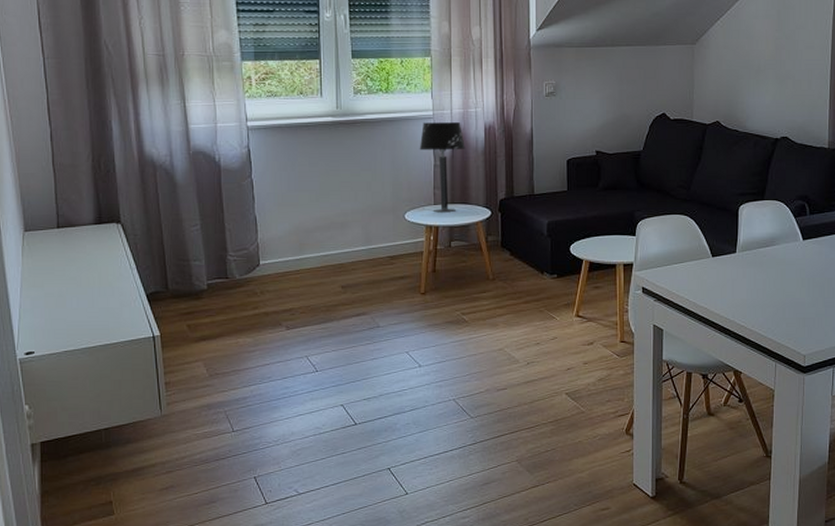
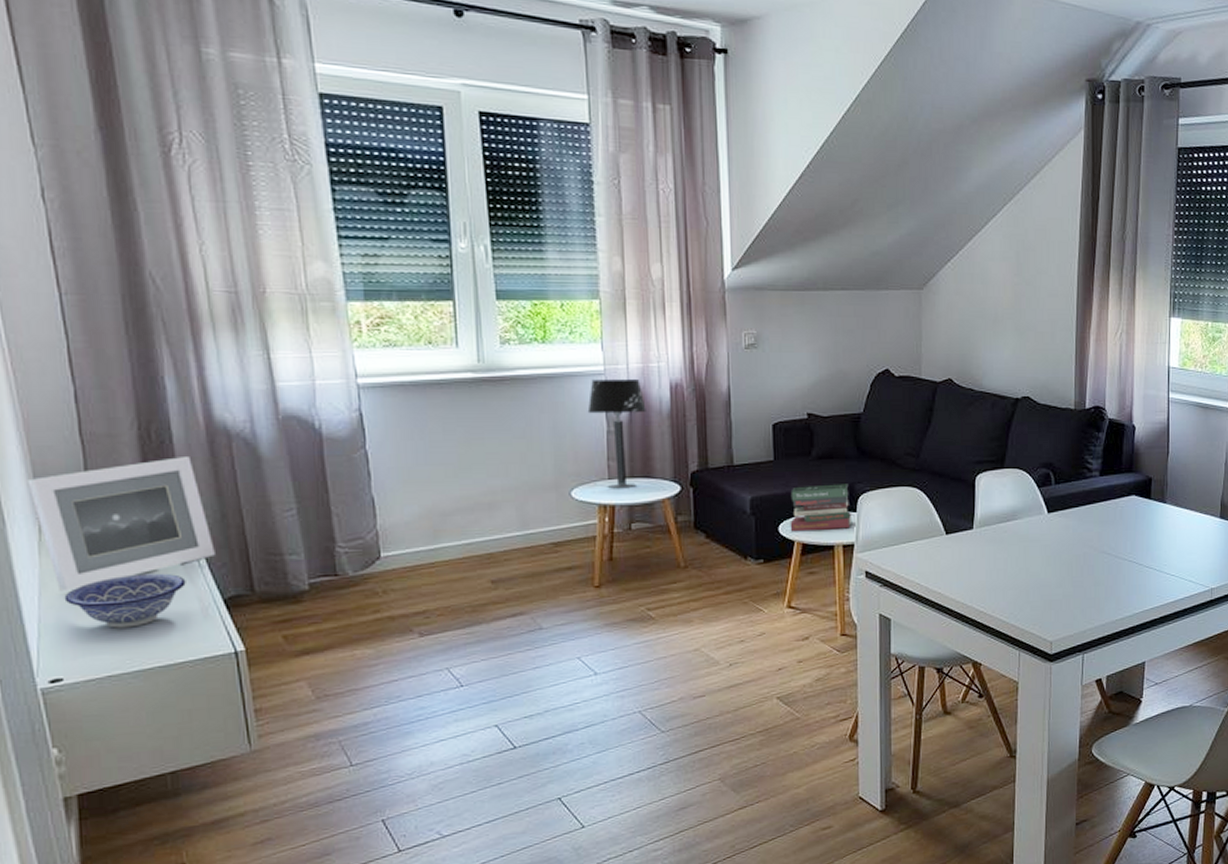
picture frame: none [16,183,142,285] -> present [27,457,215,592]
decorative bowl: none [37,272,121,314] -> present [64,573,186,628]
books: none [579,211,632,252] -> present [790,484,853,532]

